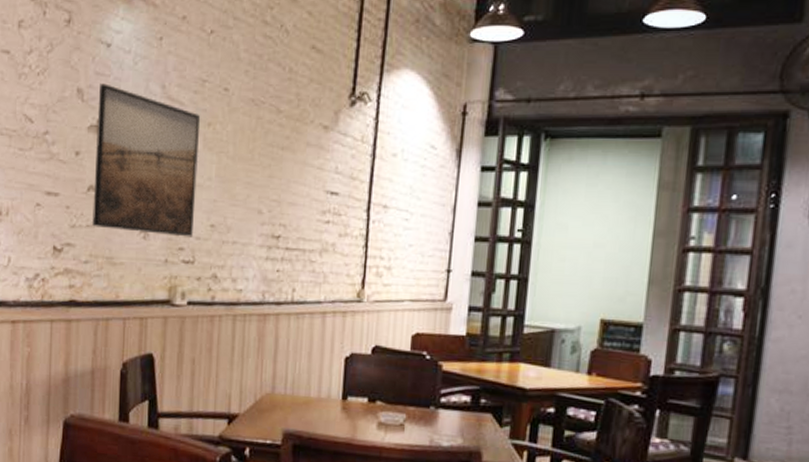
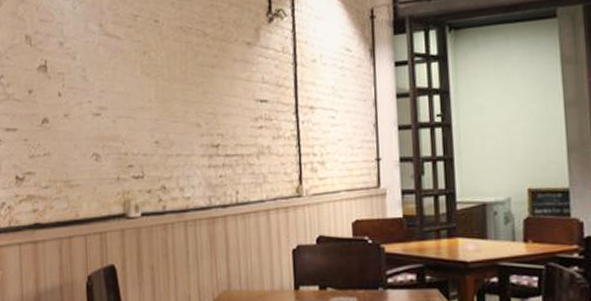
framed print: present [91,83,201,237] -> none [45,28,140,155]

